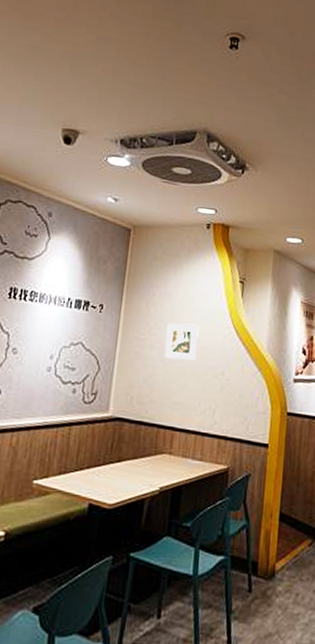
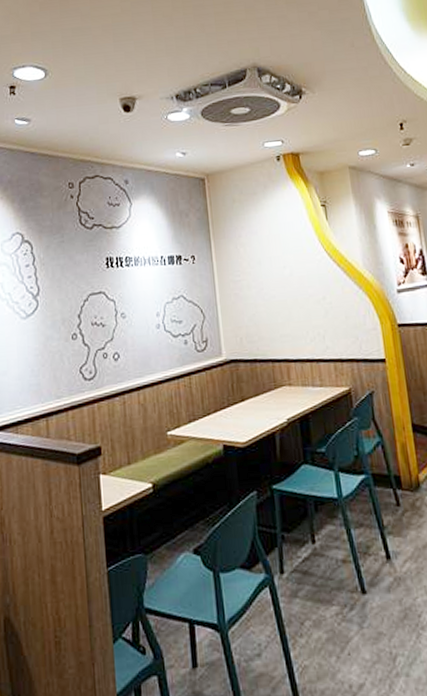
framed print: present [164,323,199,361] -> none [259,256,295,294]

